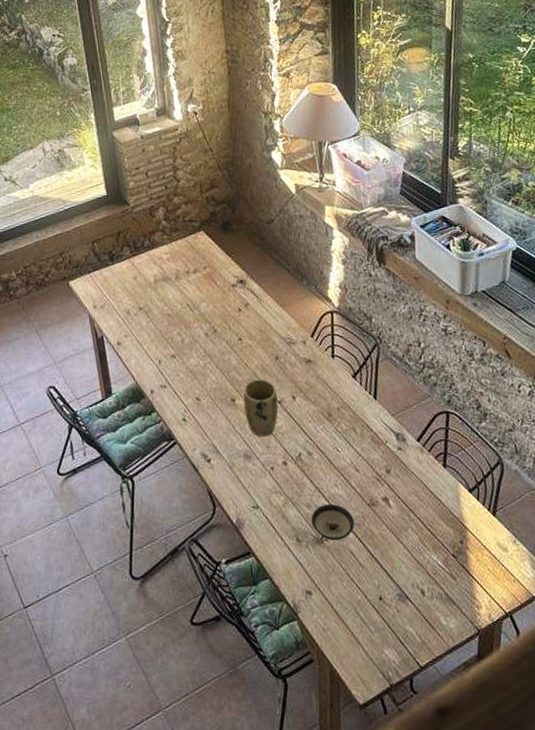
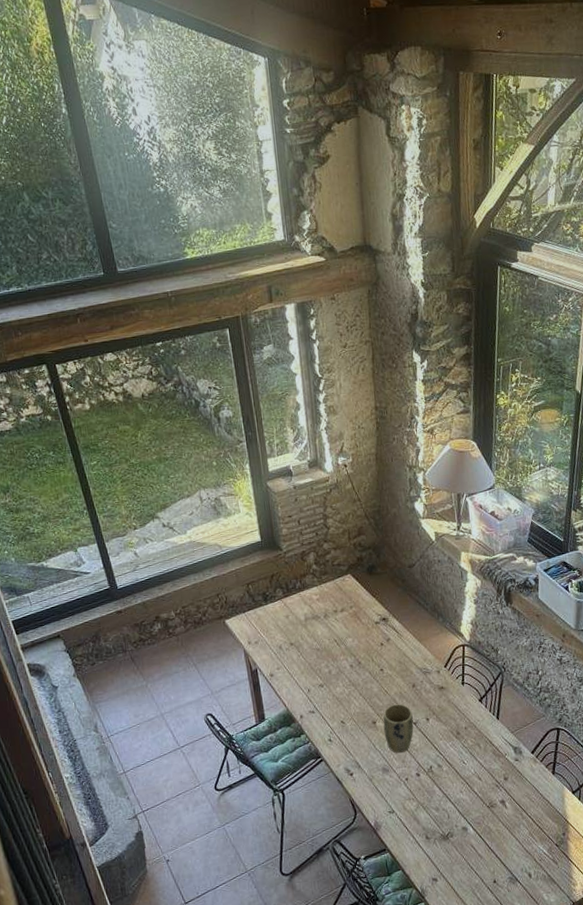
saucer: present [311,503,355,541] -> none [439,807,476,837]

